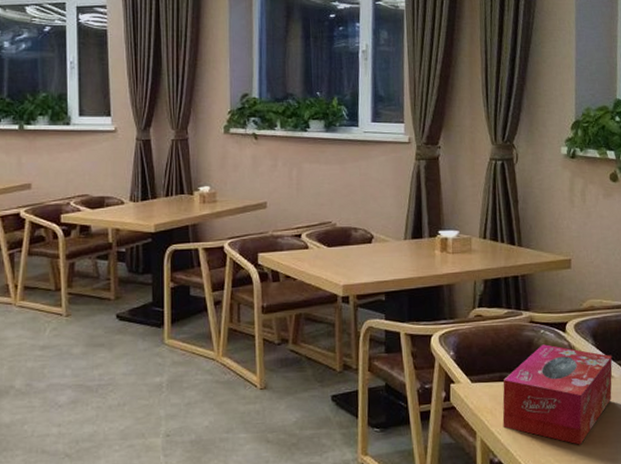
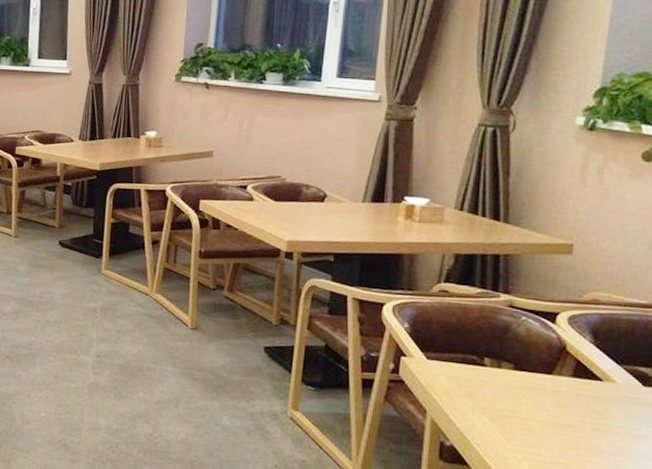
tissue box: present [502,344,613,445] -> none [460,332,617,448]

